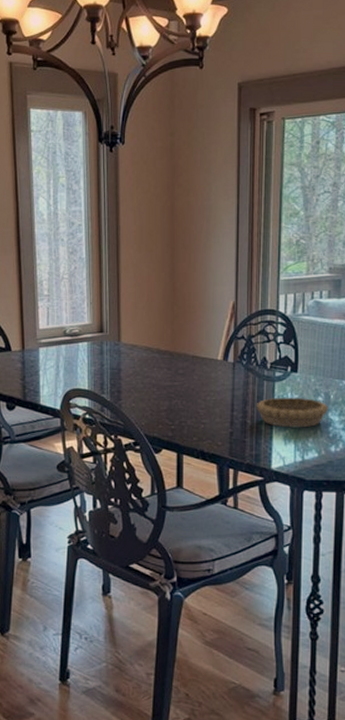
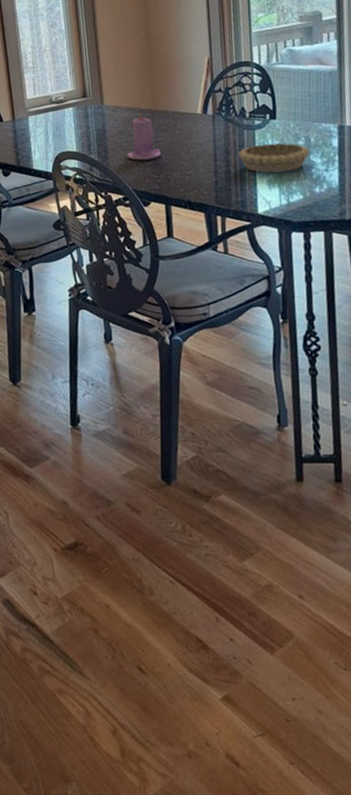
candle: none [141,354,176,404] -> present [127,113,161,160]

